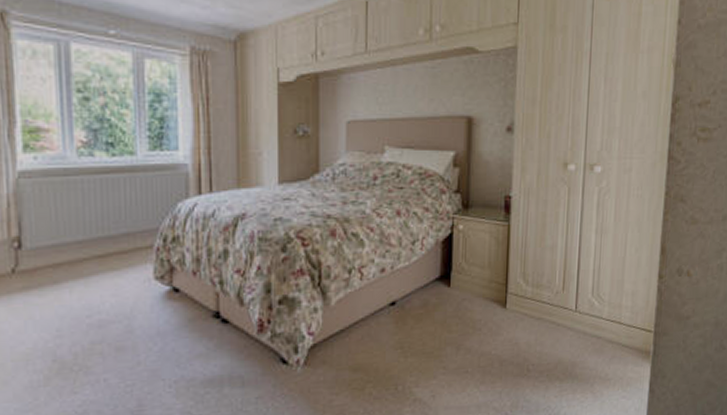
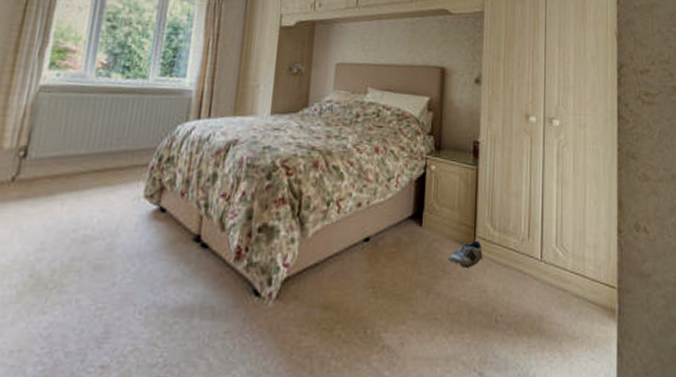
shoe: none [477,296,515,323] -> present [447,240,483,268]

